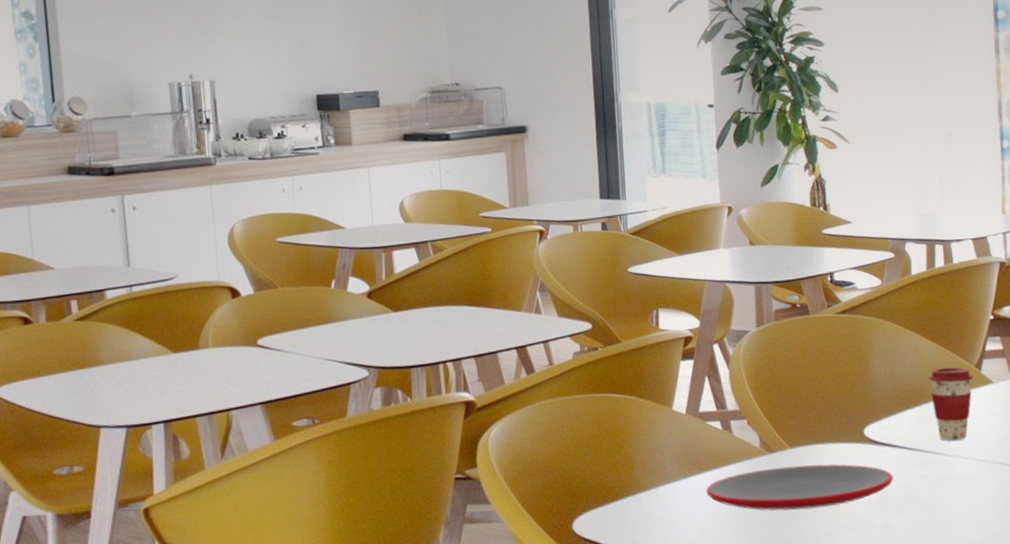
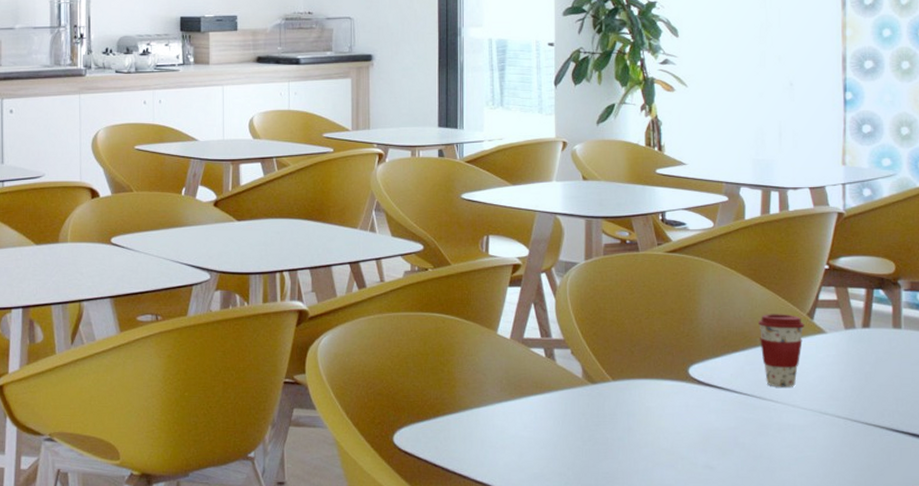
plate: present [706,464,893,511] -> none [526,399,717,443]

